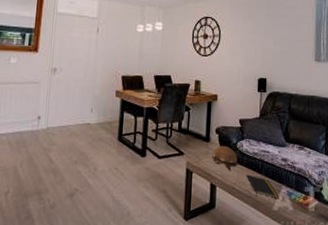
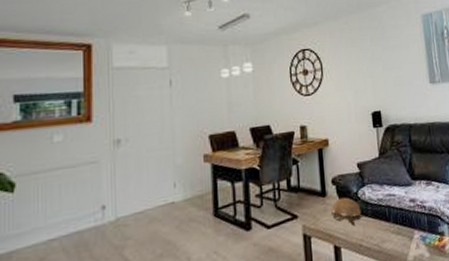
notepad: present [246,174,279,198] -> none [373,225,413,250]

